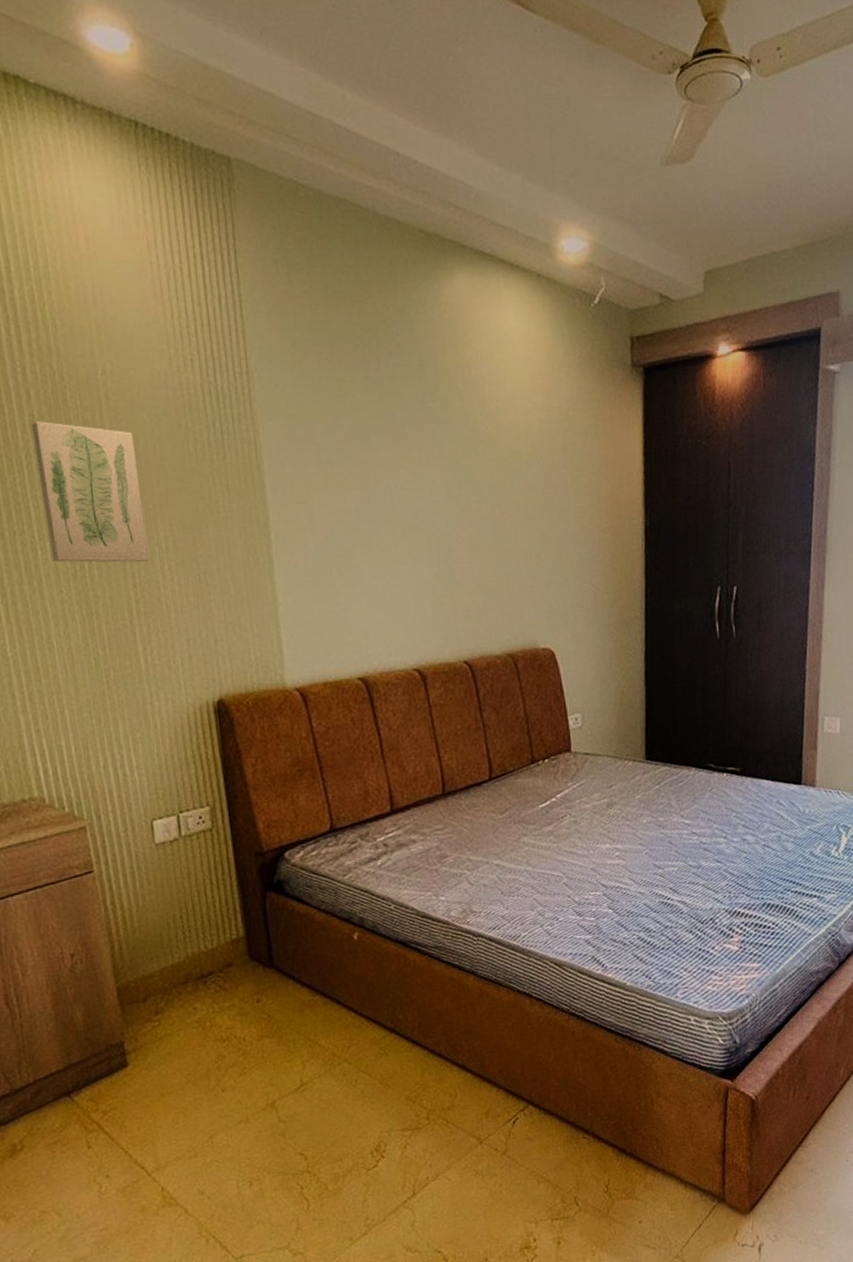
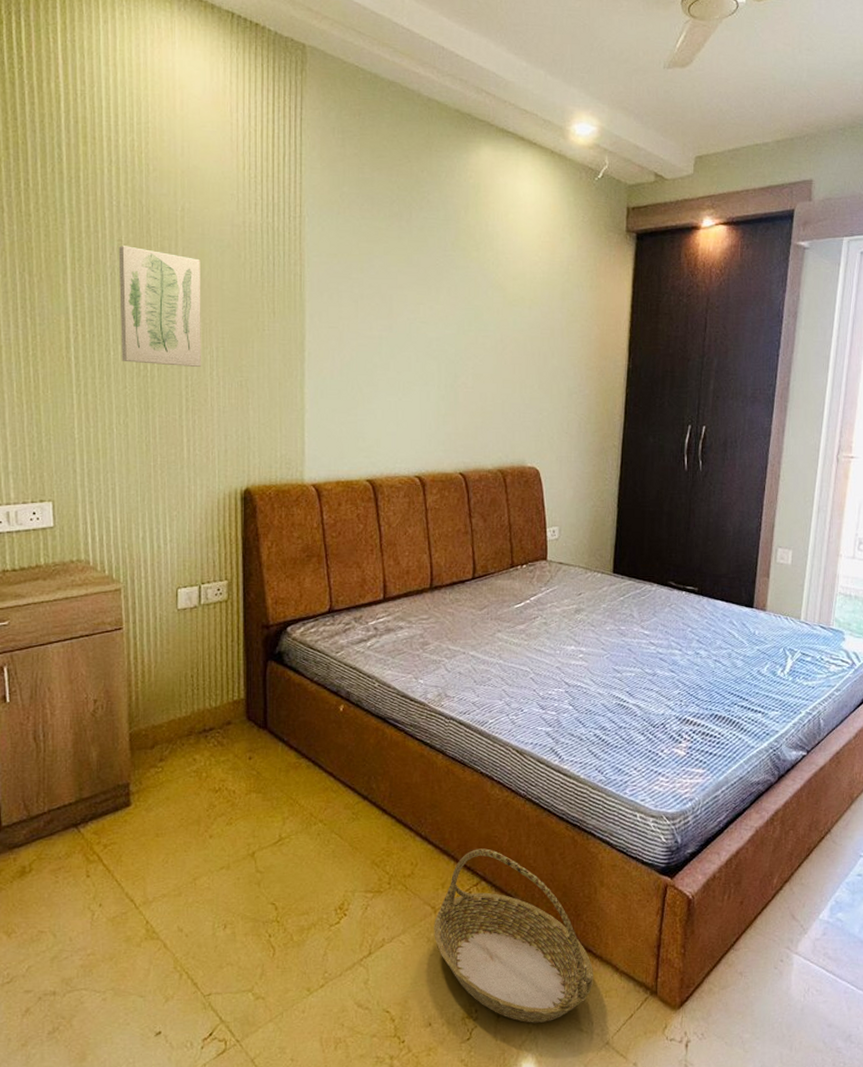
basket: none [481,1070,658,1246] -> present [434,848,594,1023]

